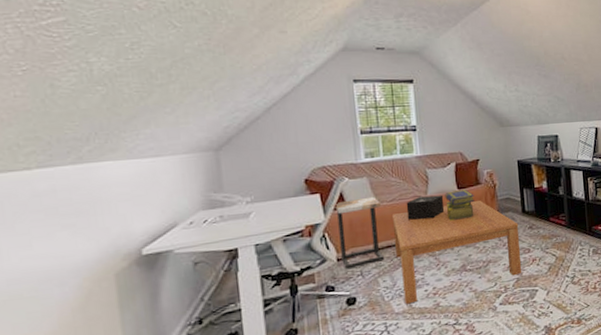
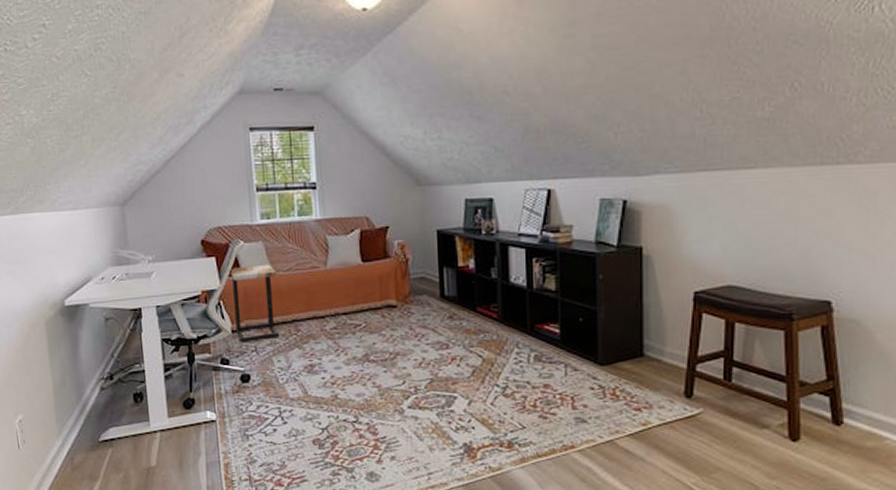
coffee table: present [391,200,522,305] -> none [287,277,438,391]
decorative box: present [406,195,445,220] -> none [303,267,346,296]
stack of books: present [445,190,475,222] -> none [347,263,382,301]

